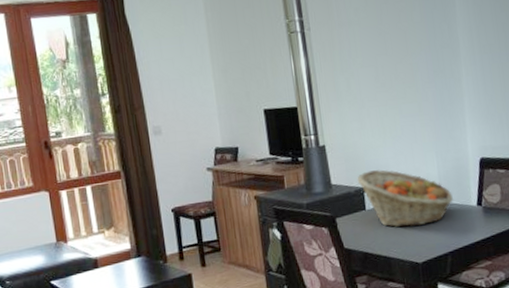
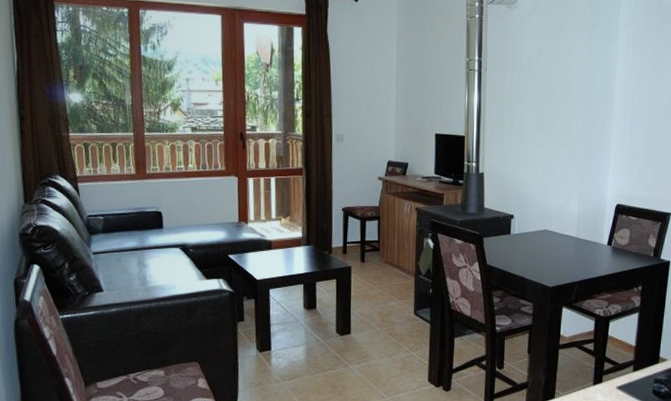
fruit basket: present [357,169,454,227] -> none [507,201,588,255]

